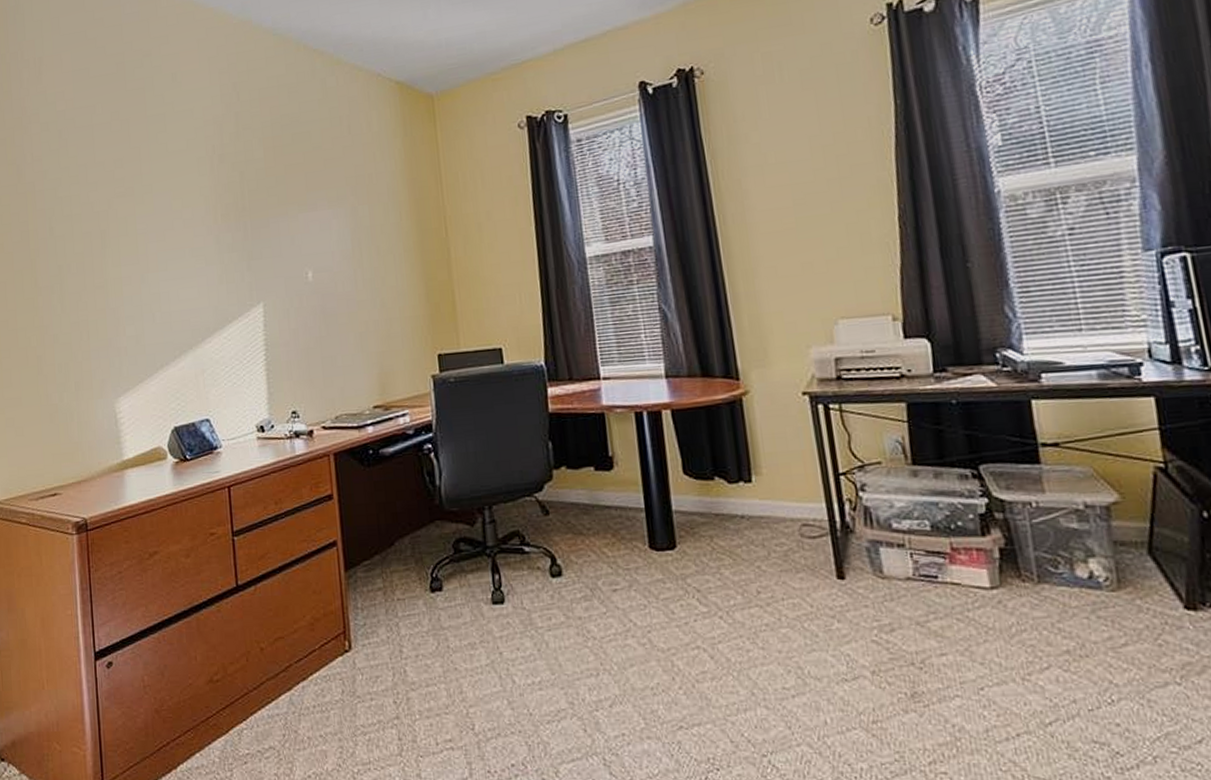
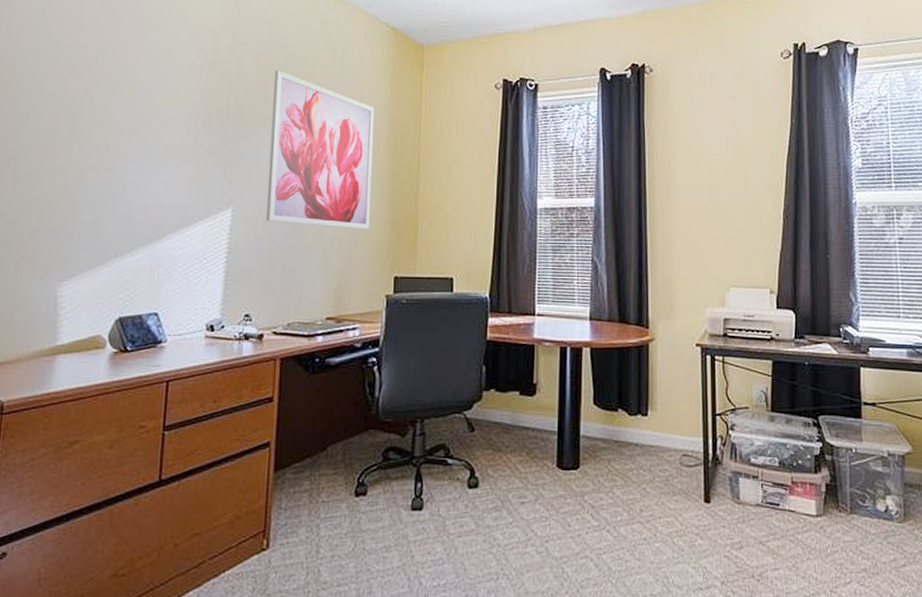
wall art: none [283,150,404,312] -> present [266,70,375,230]

